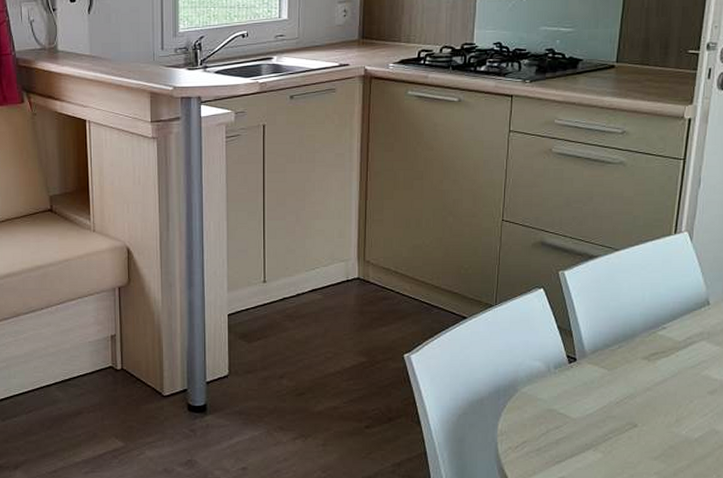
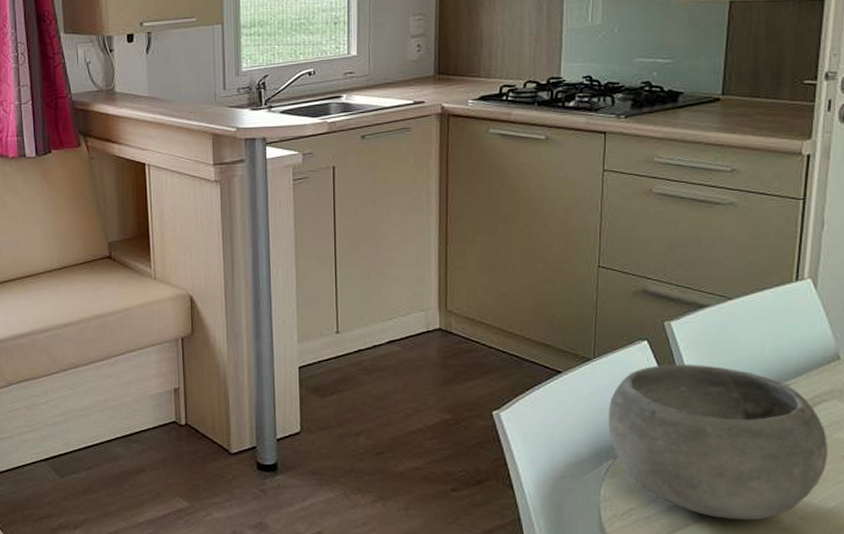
bowl: none [506,309,696,450] -> present [608,364,828,521]

